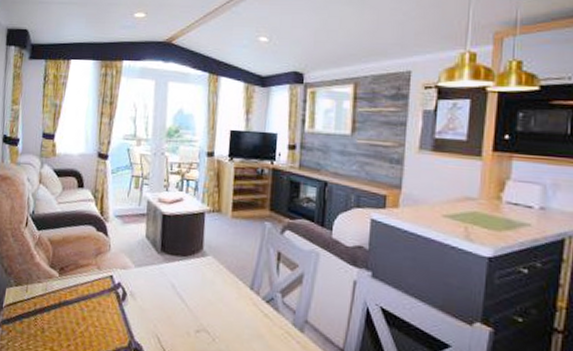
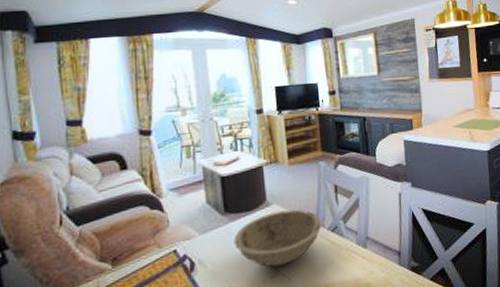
bowl: none [165,264,257,323] -> present [233,209,322,267]

